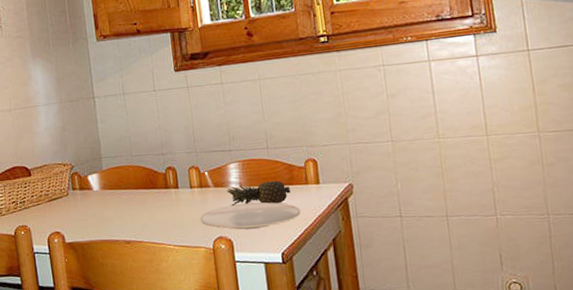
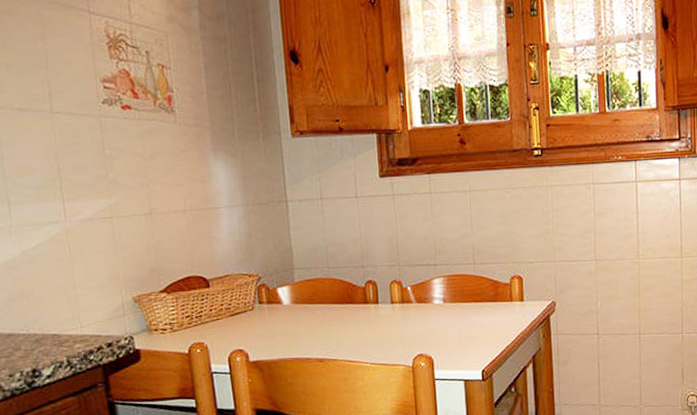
plate: present [199,202,301,230] -> none [399,319,504,347]
fruit: present [226,180,291,206] -> none [429,296,494,322]

